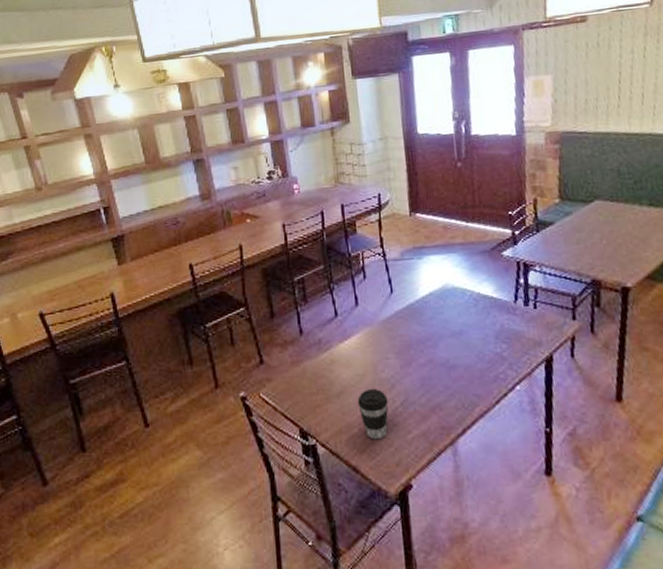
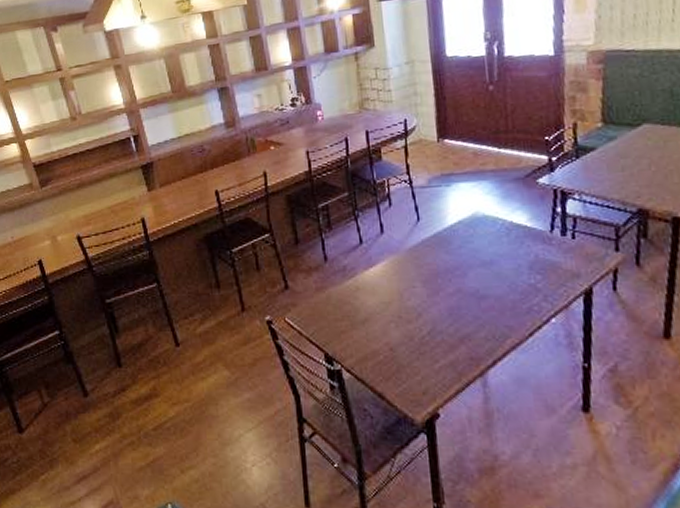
coffee cup: present [357,388,389,440] -> none [382,316,415,368]

